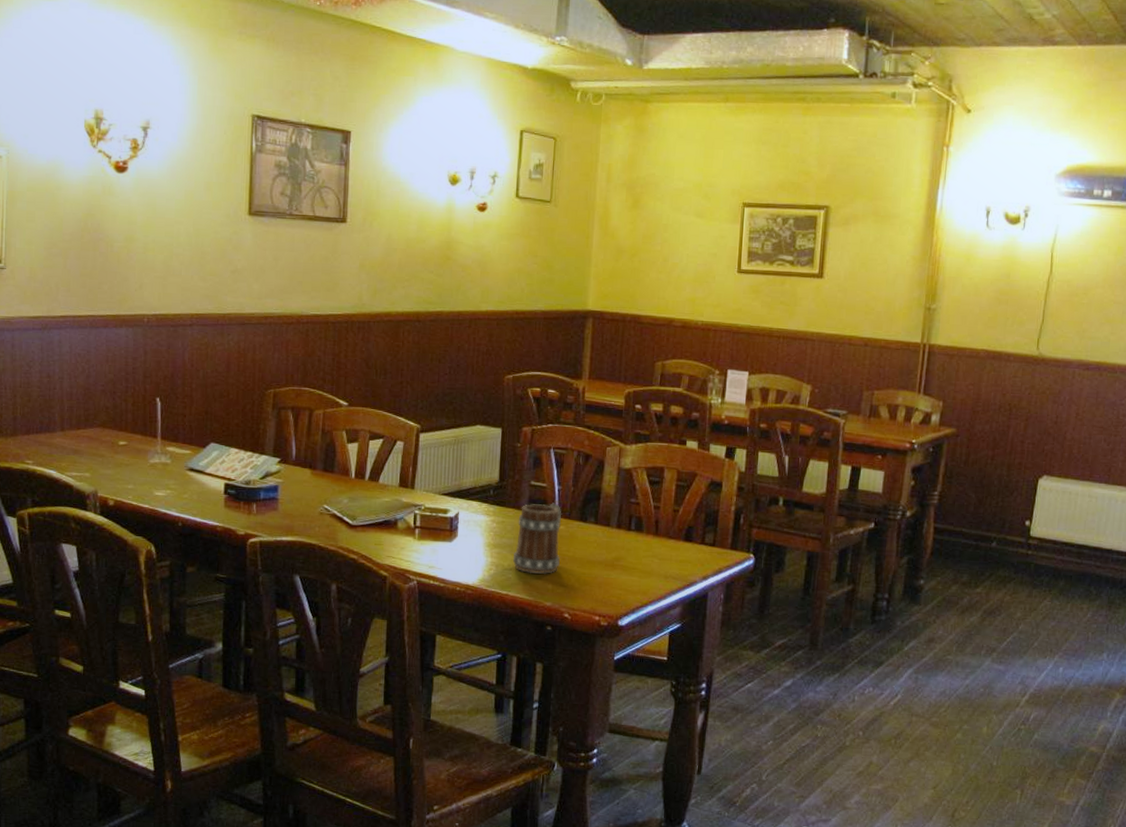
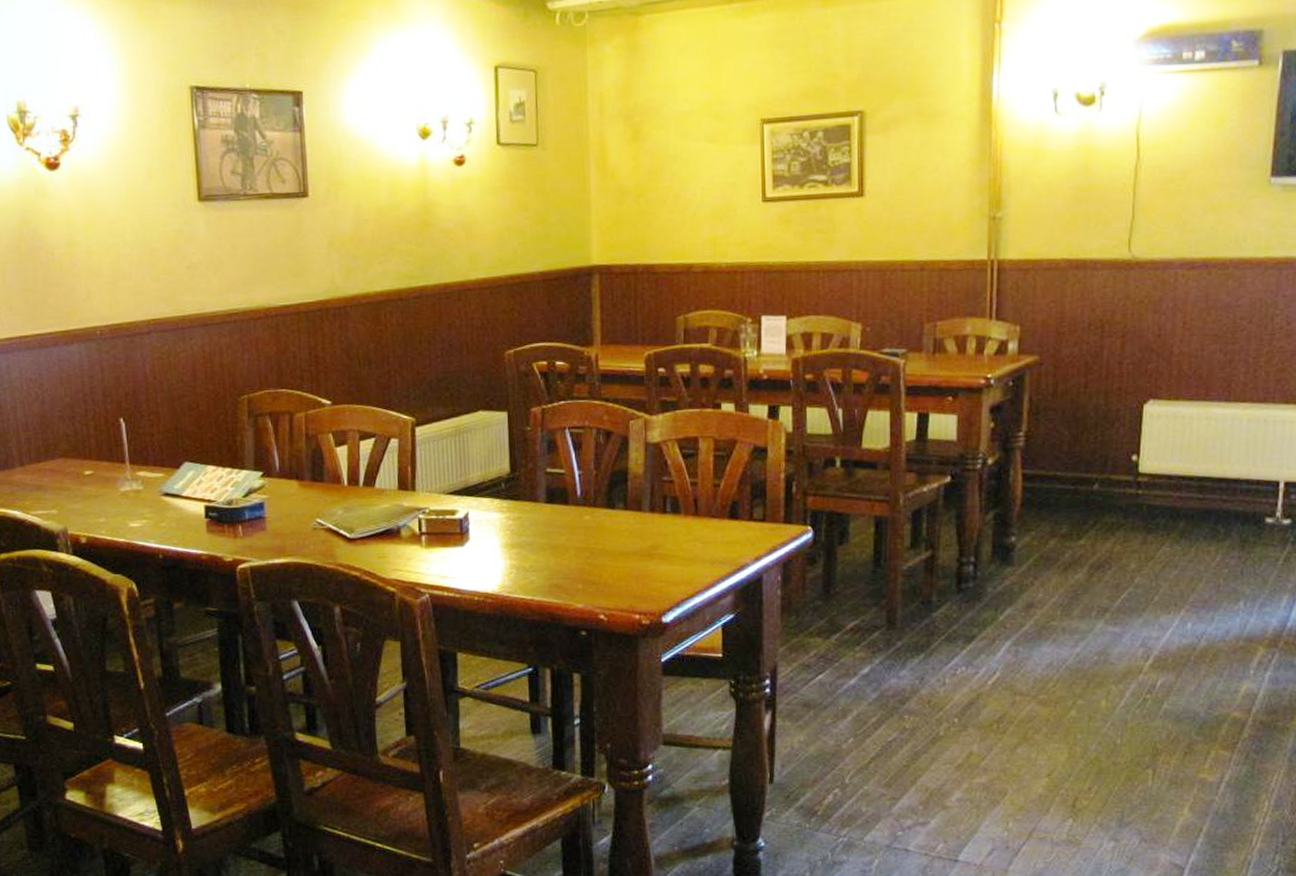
beer mug: present [512,503,562,574] -> none [534,490,589,573]

